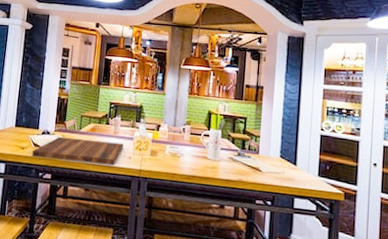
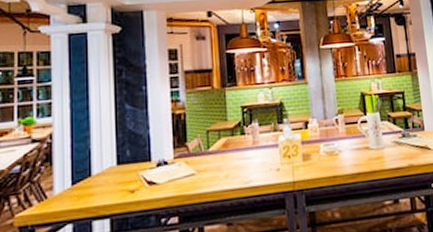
cutting board: present [32,136,123,166] -> none [147,154,268,199]

